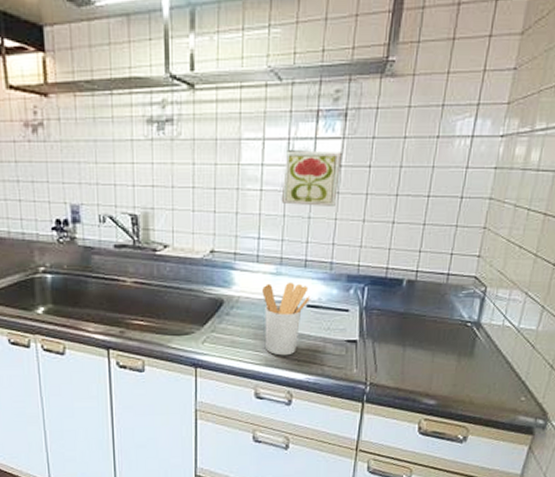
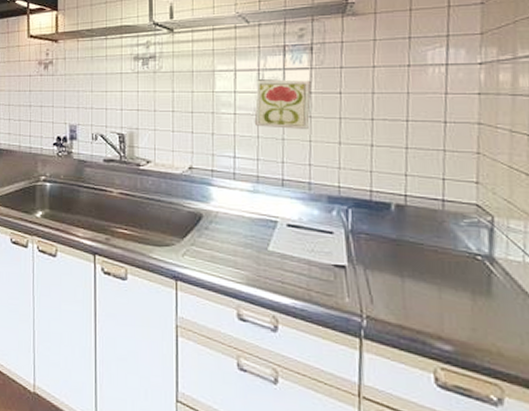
utensil holder: present [262,282,310,356] -> none [240,200,290,276]

